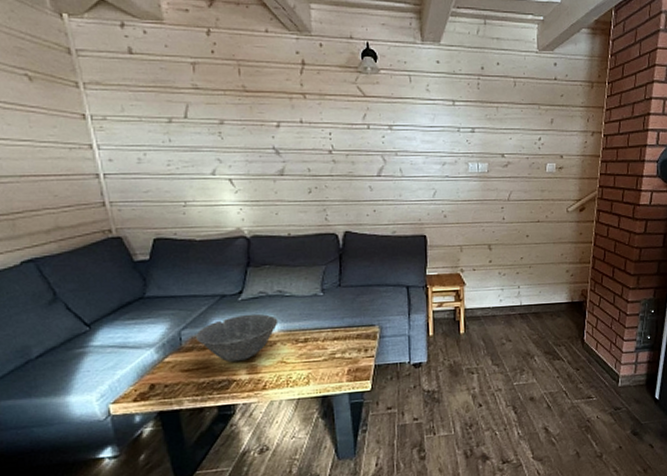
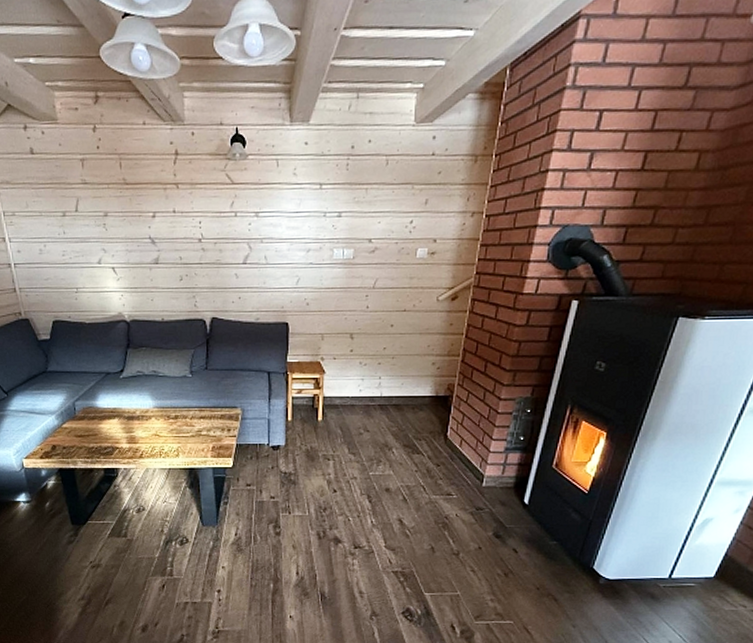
bowl: present [196,313,279,363] -> none [87,390,153,432]

